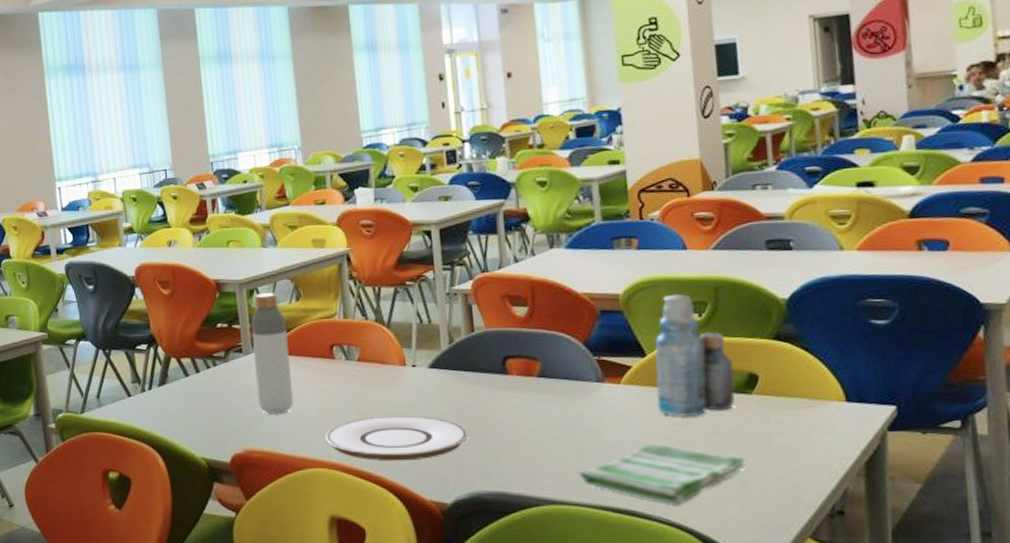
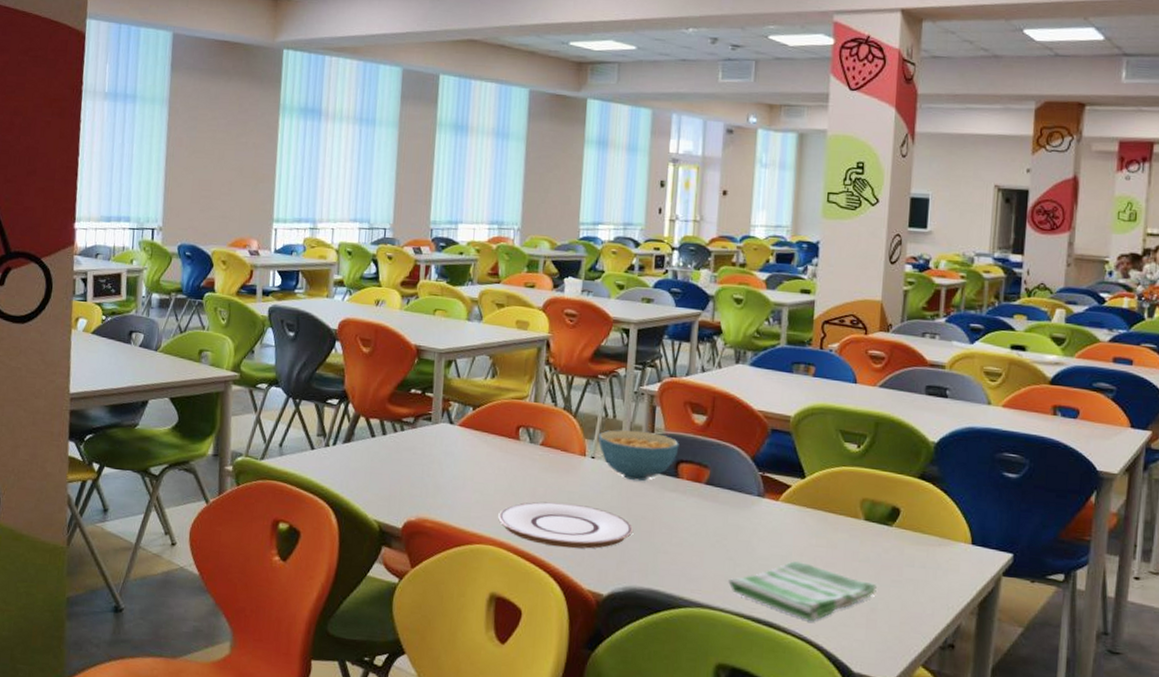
bottle: present [250,293,293,414] -> none [439,365,479,487]
cereal bowl: none [416,331,504,384] -> present [598,429,679,482]
bottle: present [654,293,735,417] -> none [808,423,880,541]

